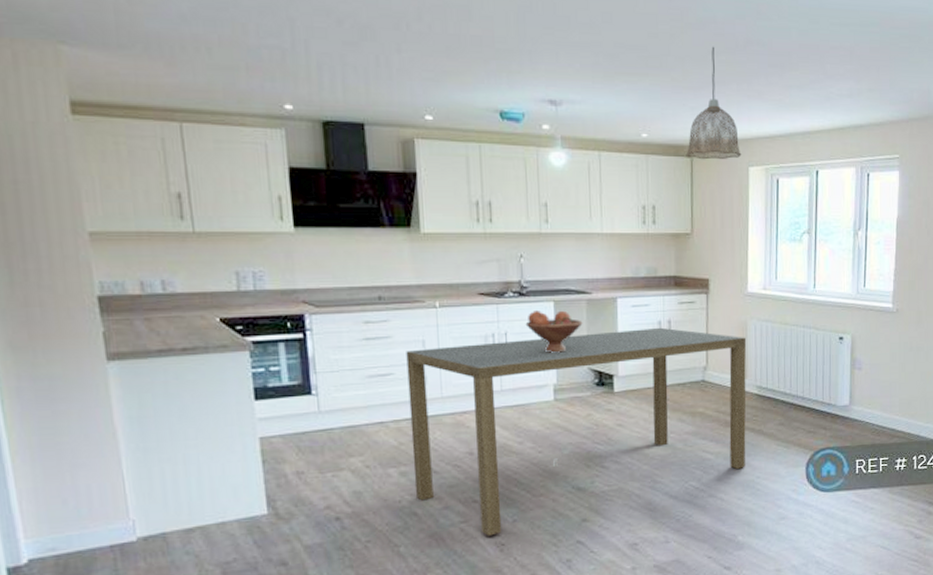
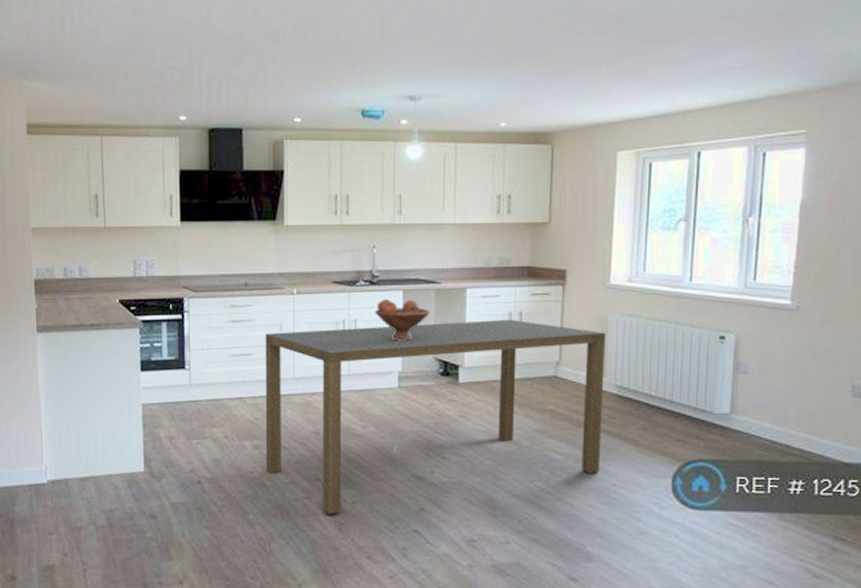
pendant lamp: present [685,46,742,160] -> none [546,28,609,146]

